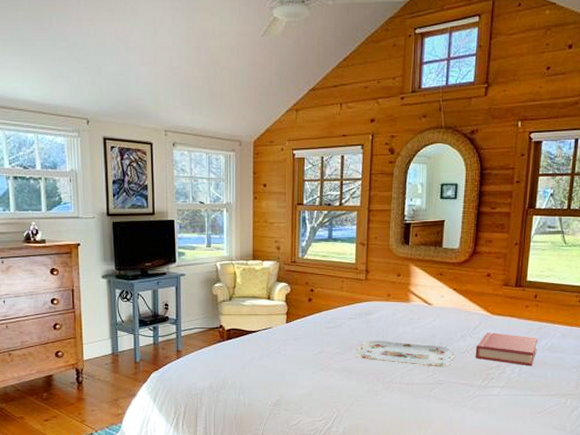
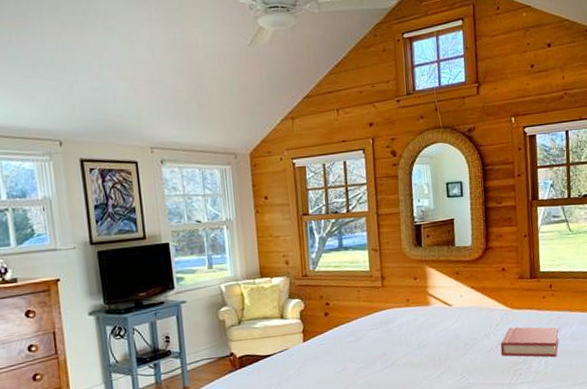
serving tray: present [355,340,456,367] -> none [379,347,482,372]

